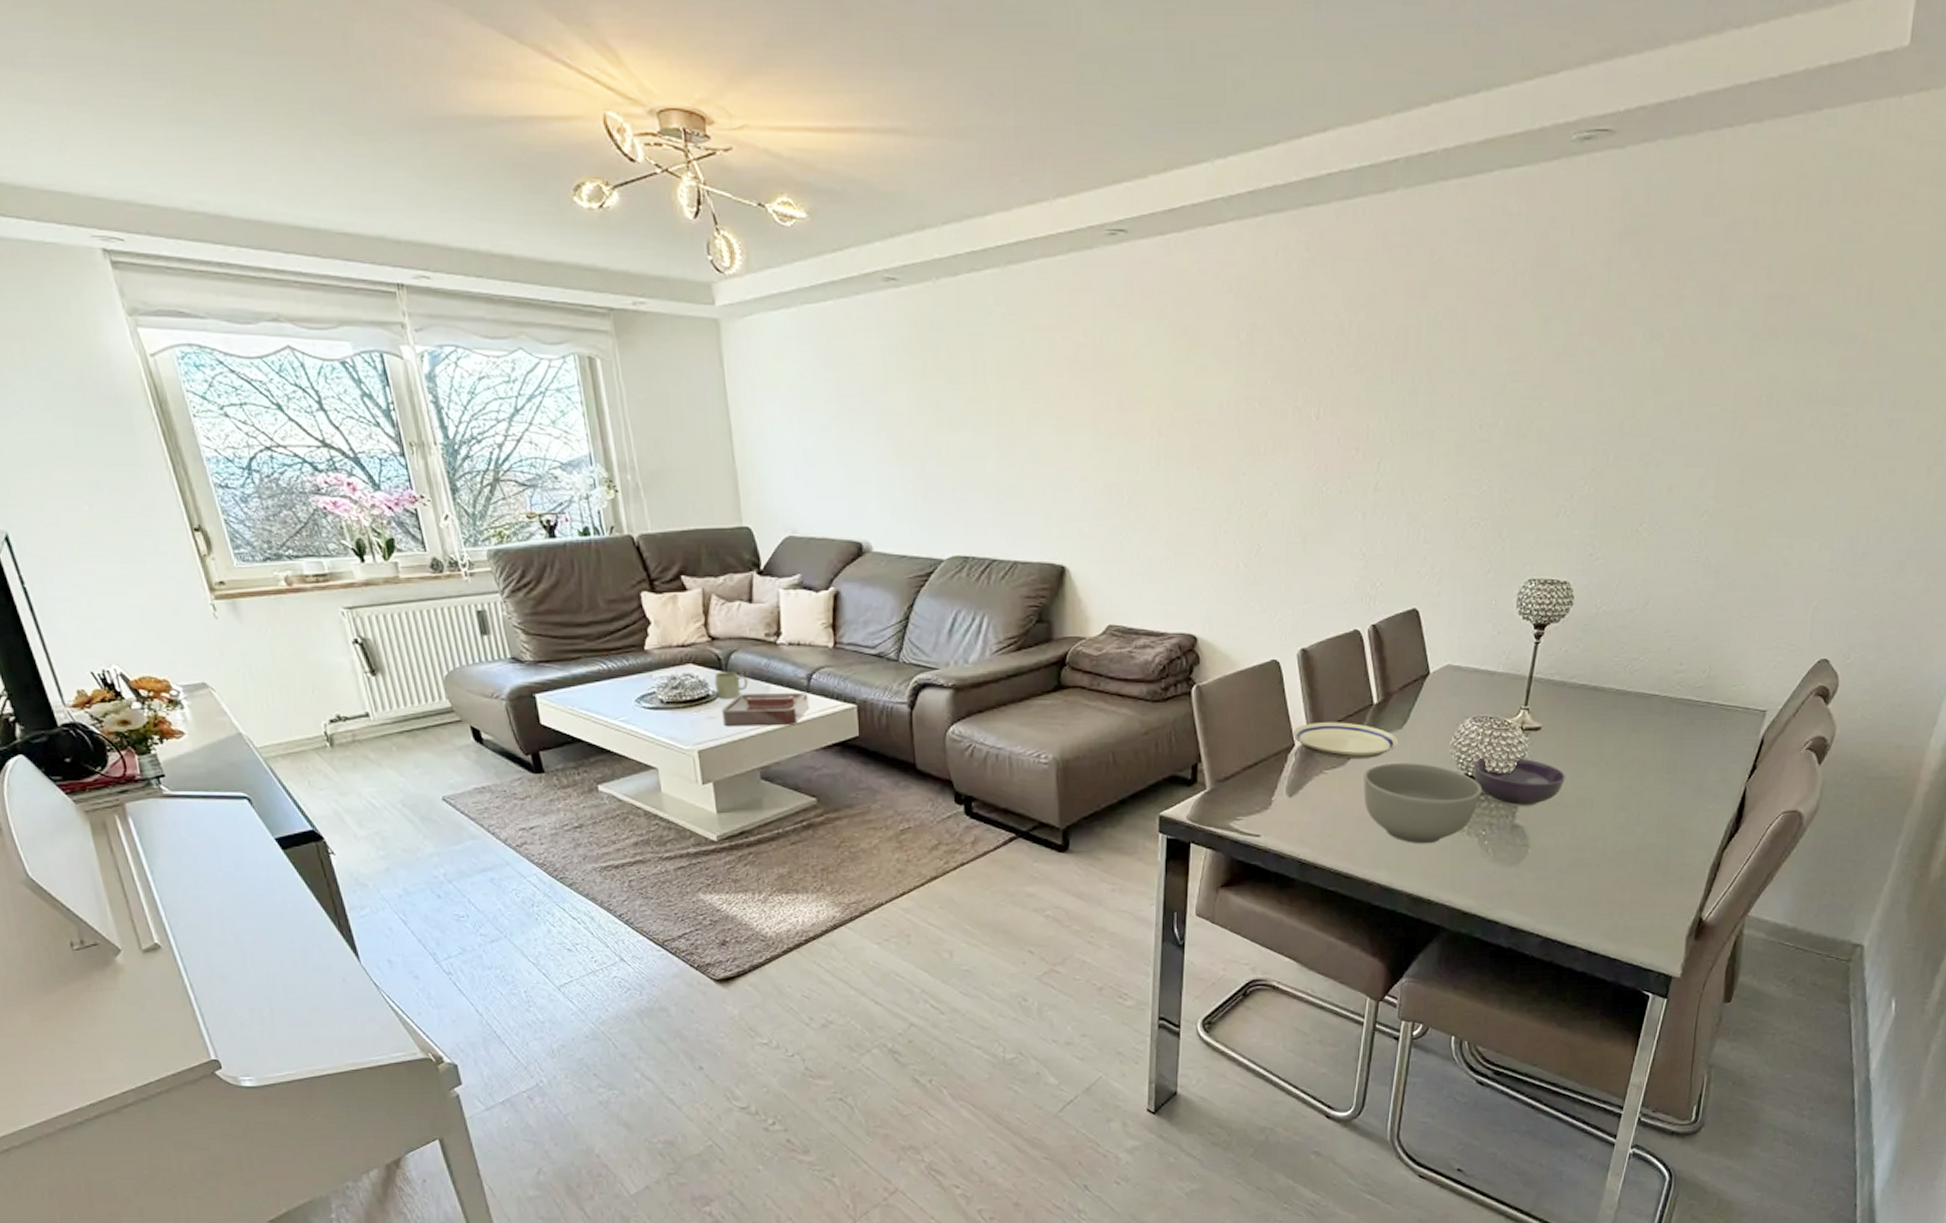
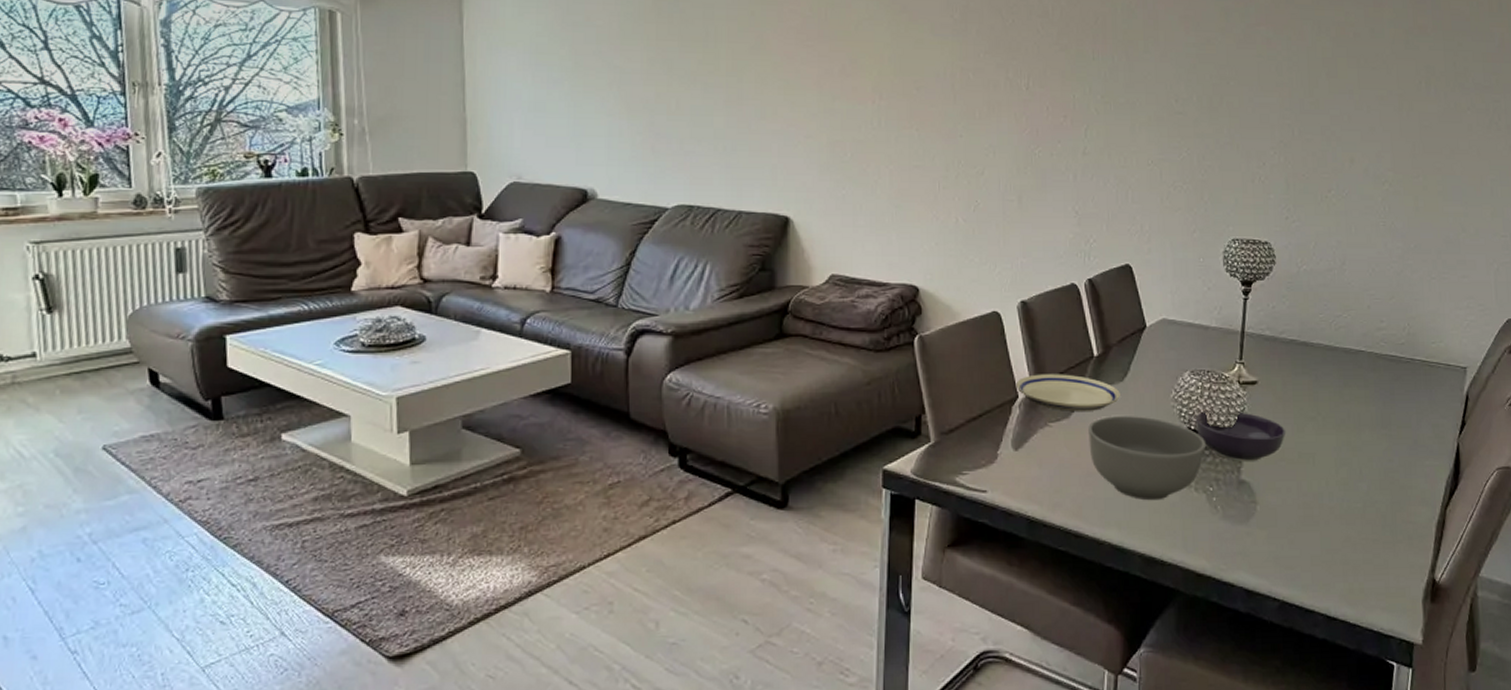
mug: present [714,670,748,700] -> none [422,314,458,344]
decorative tray: present [721,692,809,726] -> none [426,336,520,371]

